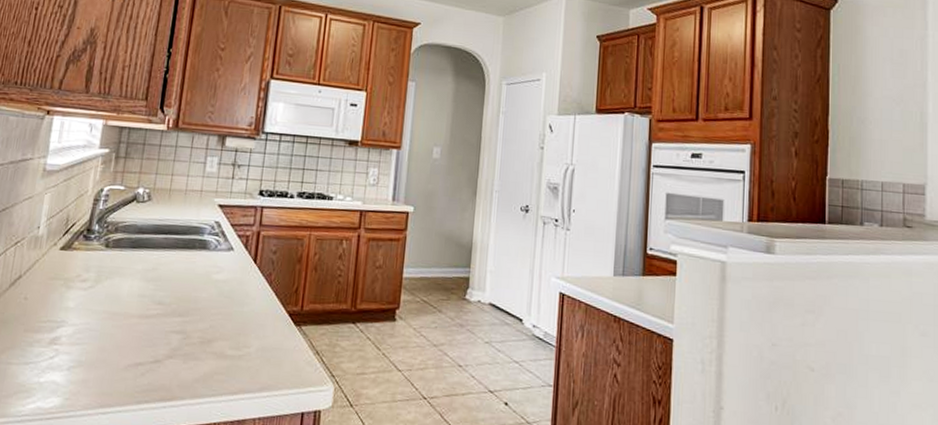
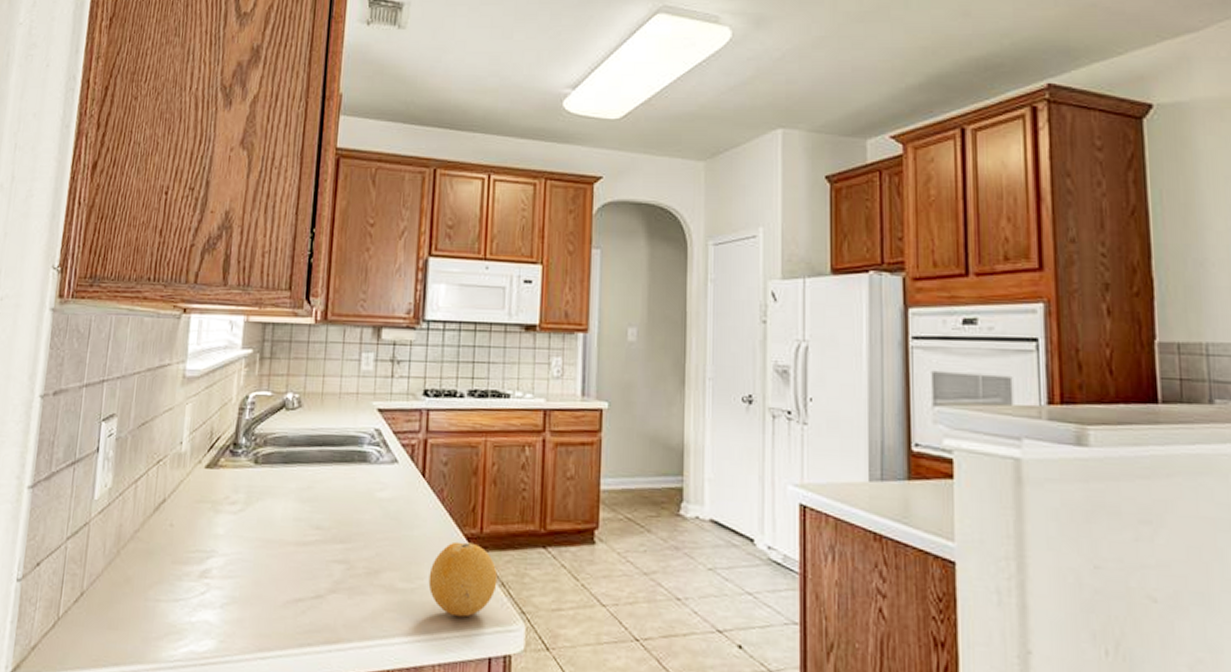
fruit: none [254,317,314,380] -> present [428,541,498,617]

